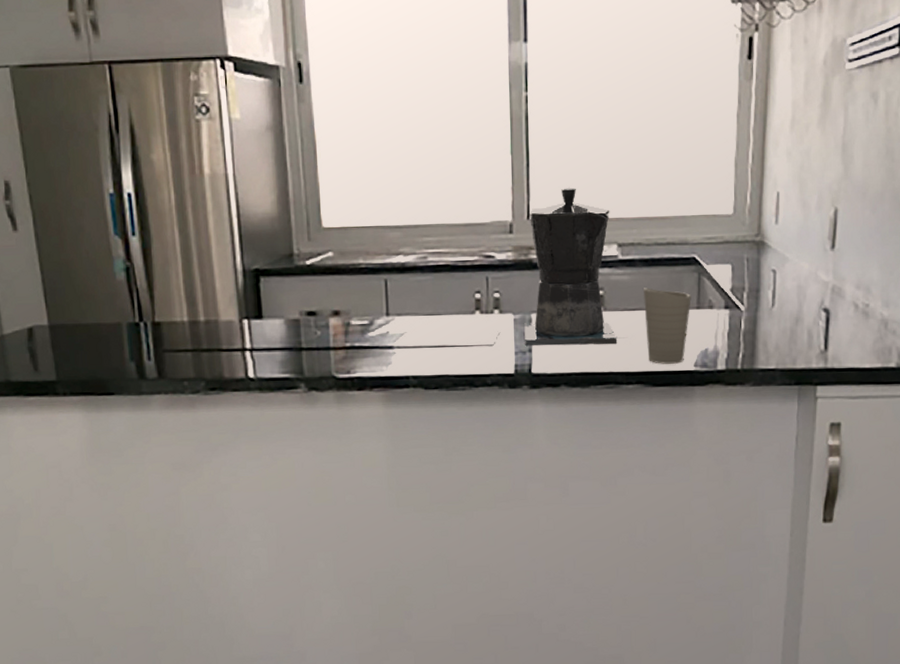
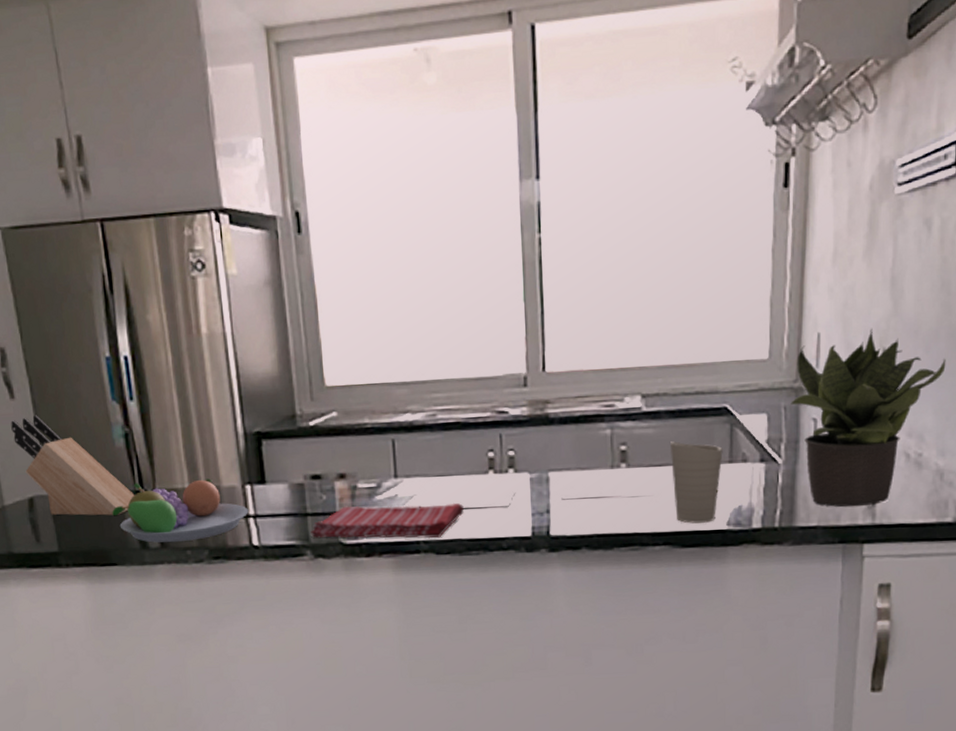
knife block: none [13,247,134,346] -> present [11,415,135,516]
fruit bowl: none [111,313,245,374] -> present [112,479,248,543]
dish towel: none [305,340,451,374] -> present [311,502,464,539]
coffee maker: present [524,187,618,346] -> none [541,334,642,506]
potted plant: none [753,189,890,352] -> present [791,328,946,508]

